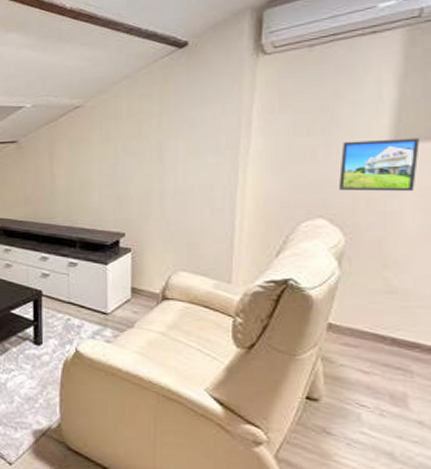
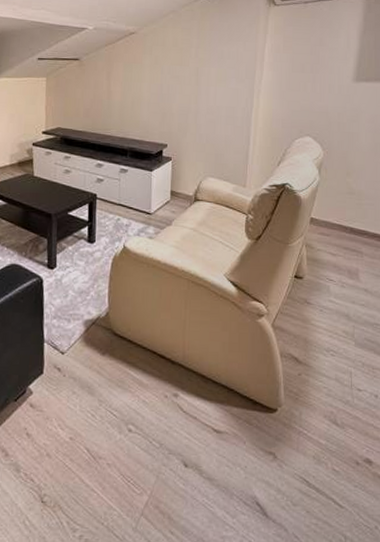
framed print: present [339,138,420,192] -> none [321,78,371,119]

